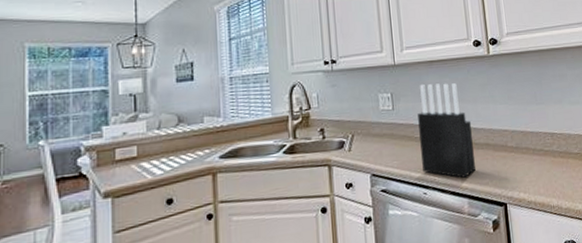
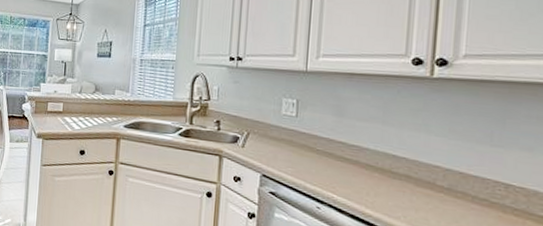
knife block: present [418,83,476,178] -> none [320,97,391,205]

